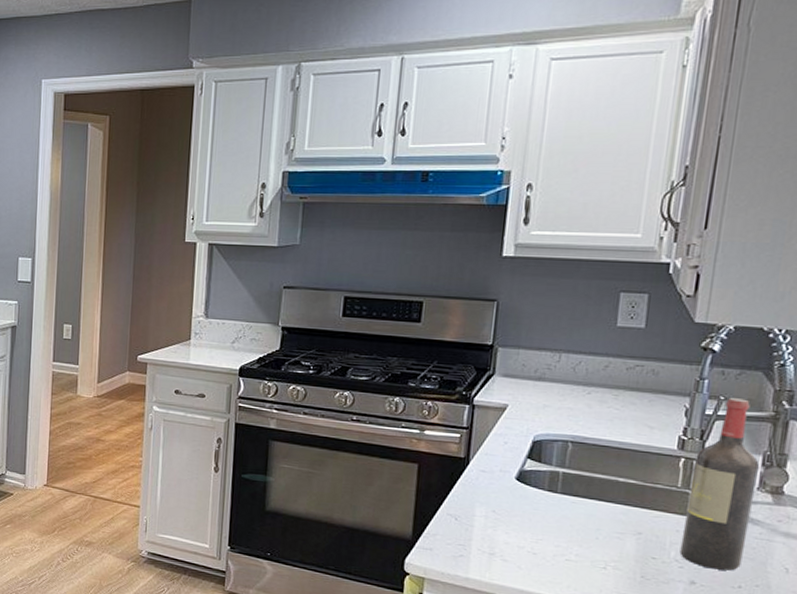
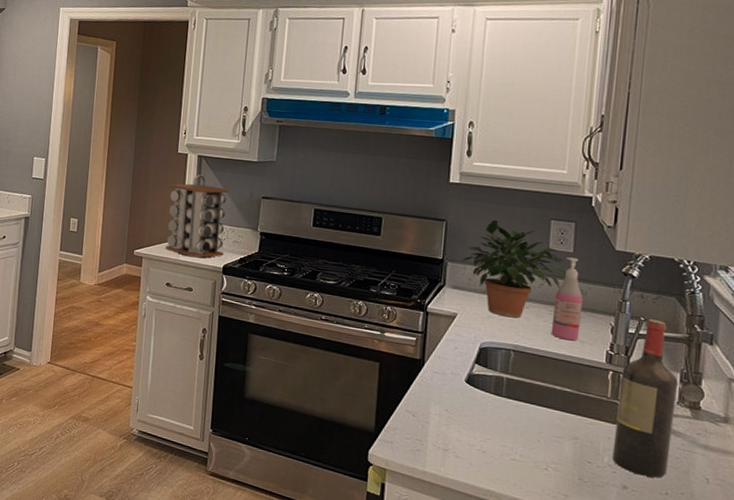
spice rack: none [173,266,244,360] -> present [166,175,228,258]
potted plant: none [515,296,637,406] -> present [462,219,567,318]
soap dispenser: none [615,334,654,428] -> present [551,257,583,341]

